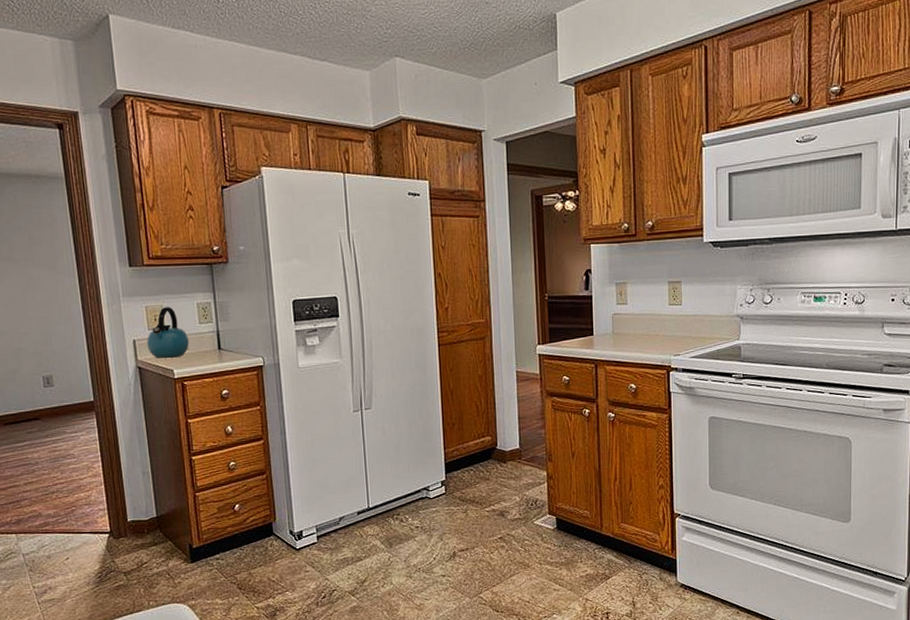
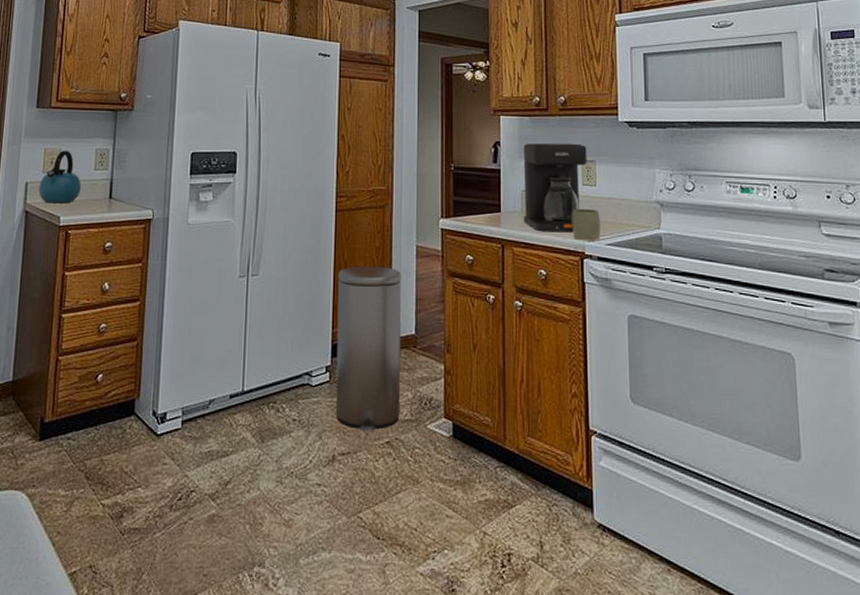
pedal bin: none [445,392,510,532] -> present [335,266,401,432]
coffee maker: none [613,266,674,351] -> present [523,142,587,233]
mug: none [659,326,686,356] -> present [572,208,601,241]

